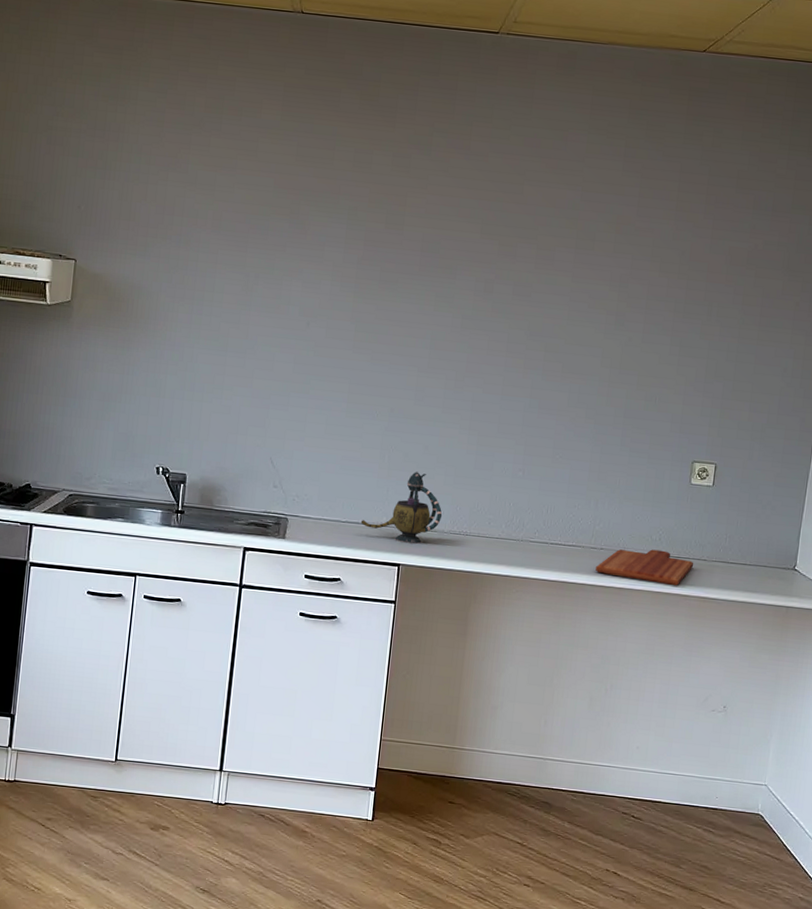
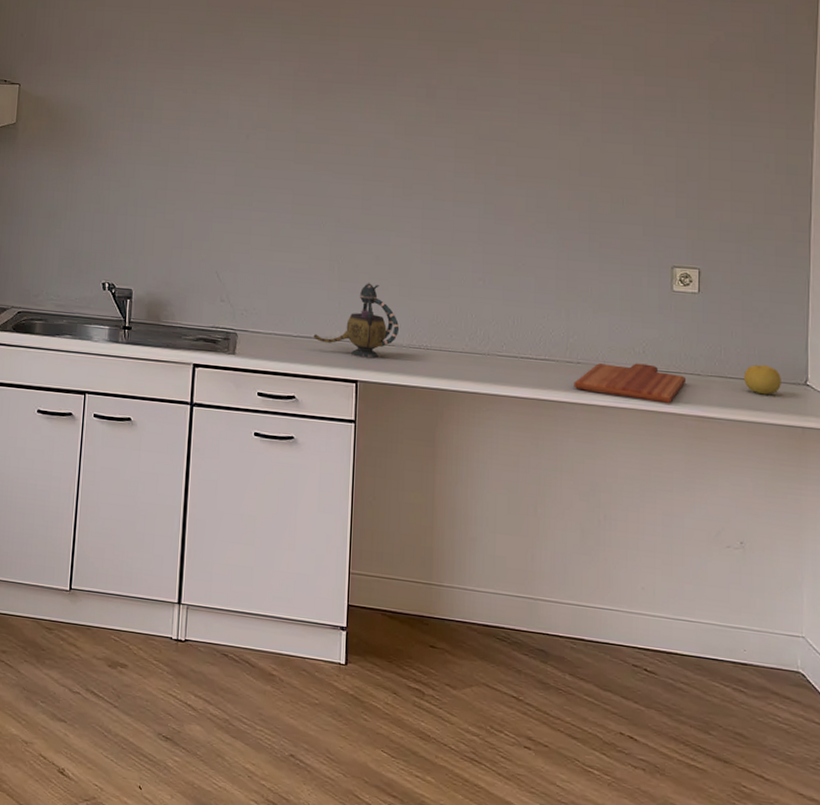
fruit: none [743,551,775,579] -> present [744,364,781,395]

